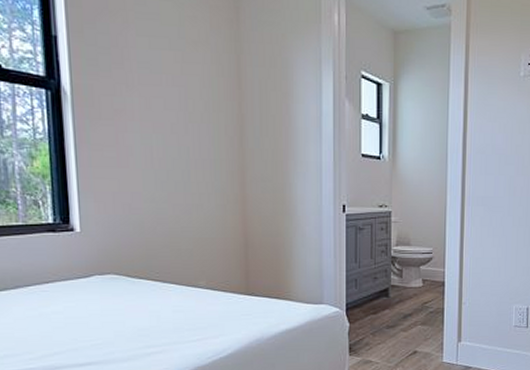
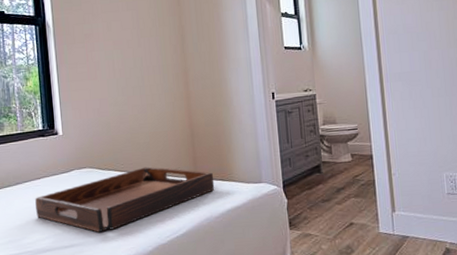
serving tray: none [41,277,269,349] -> present [35,166,215,232]

